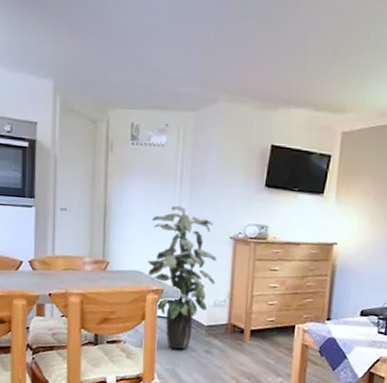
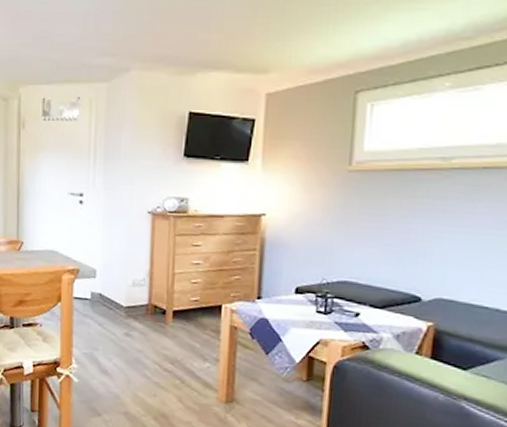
indoor plant: present [147,205,217,349] -> none [62,181,134,332]

